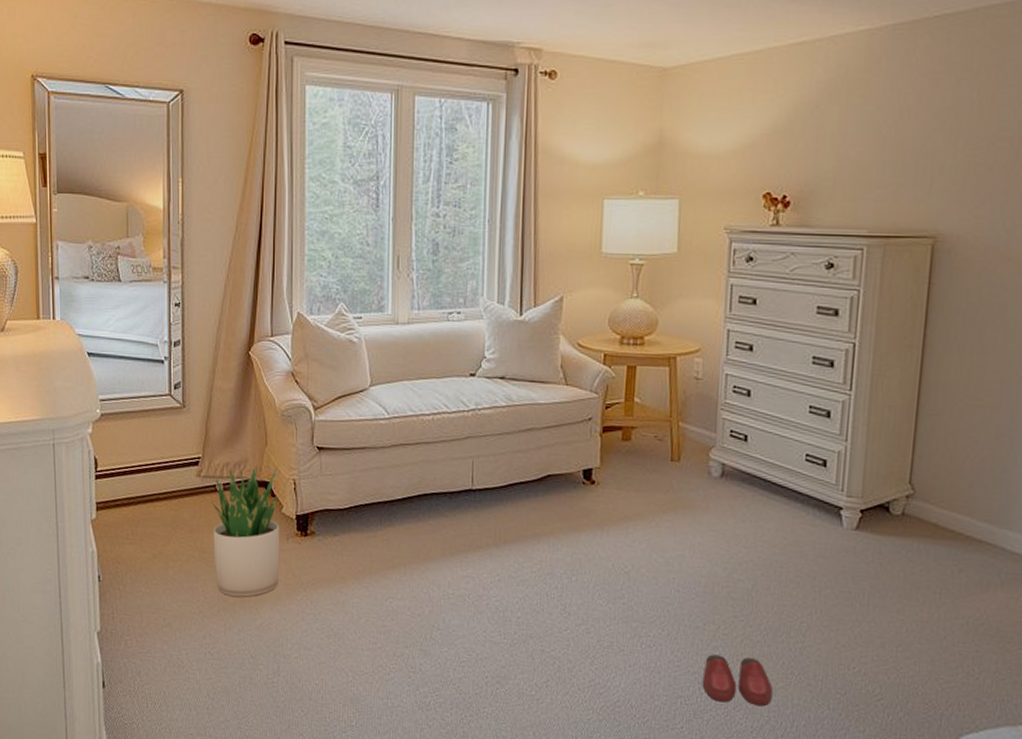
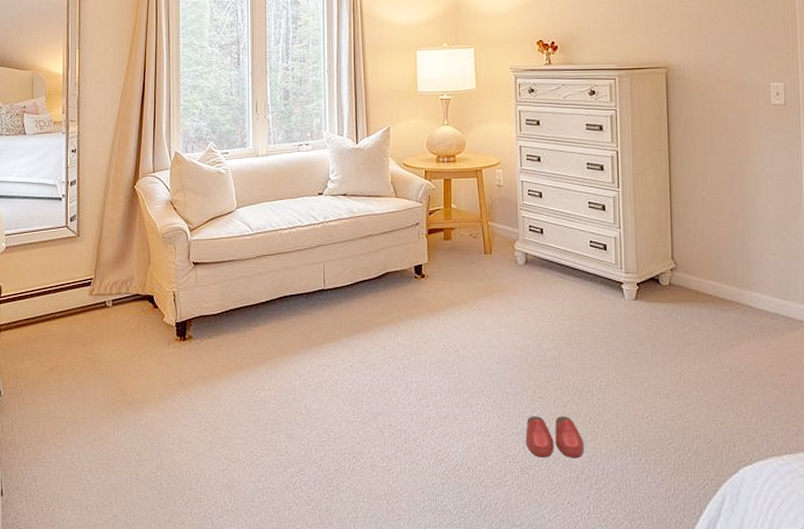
planter: present [211,465,280,598] -> none [101,280,162,401]

